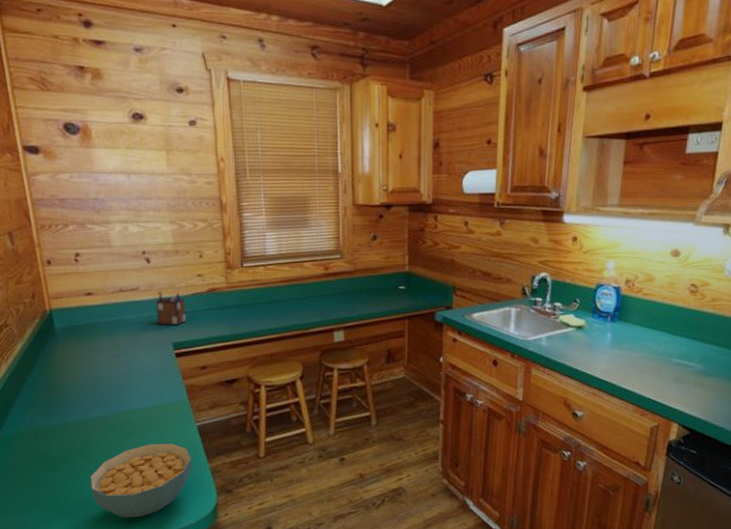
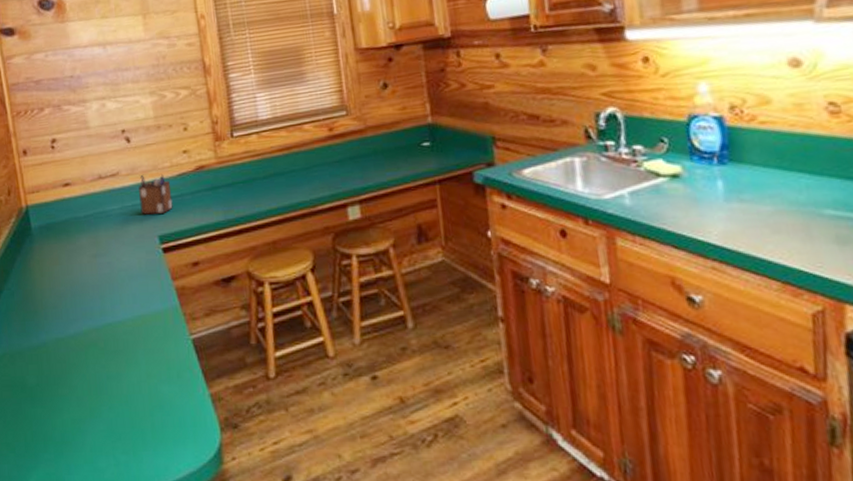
cereal bowl: present [89,443,192,518] -> none [71,363,189,465]

